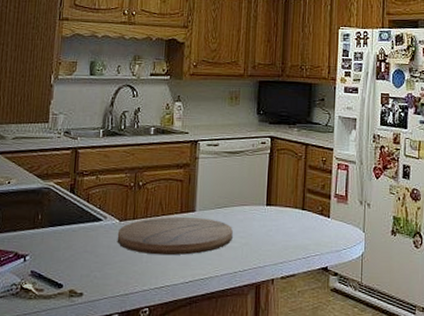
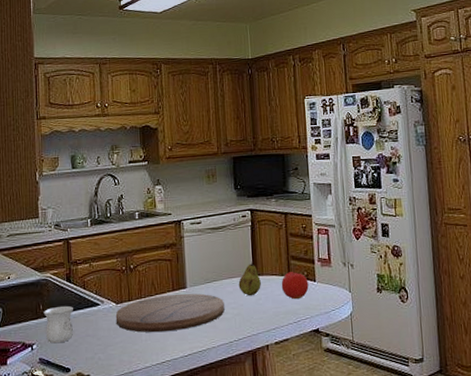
mug: none [41,217,74,257] -> present [43,305,73,344]
fruit: none [250,190,273,227] -> present [238,261,261,296]
fruit: none [294,202,322,235] -> present [281,268,309,300]

